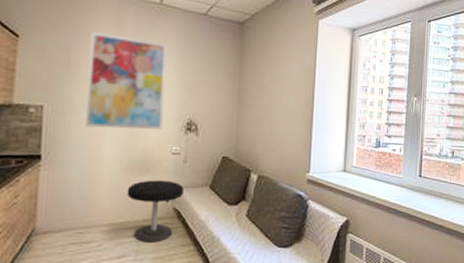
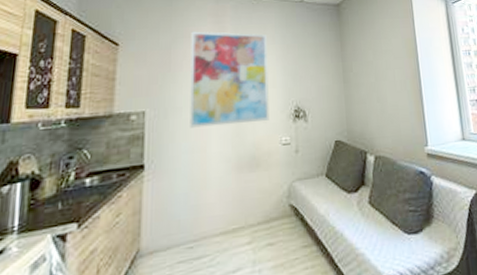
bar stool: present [127,180,184,242] -> none [238,174,299,249]

